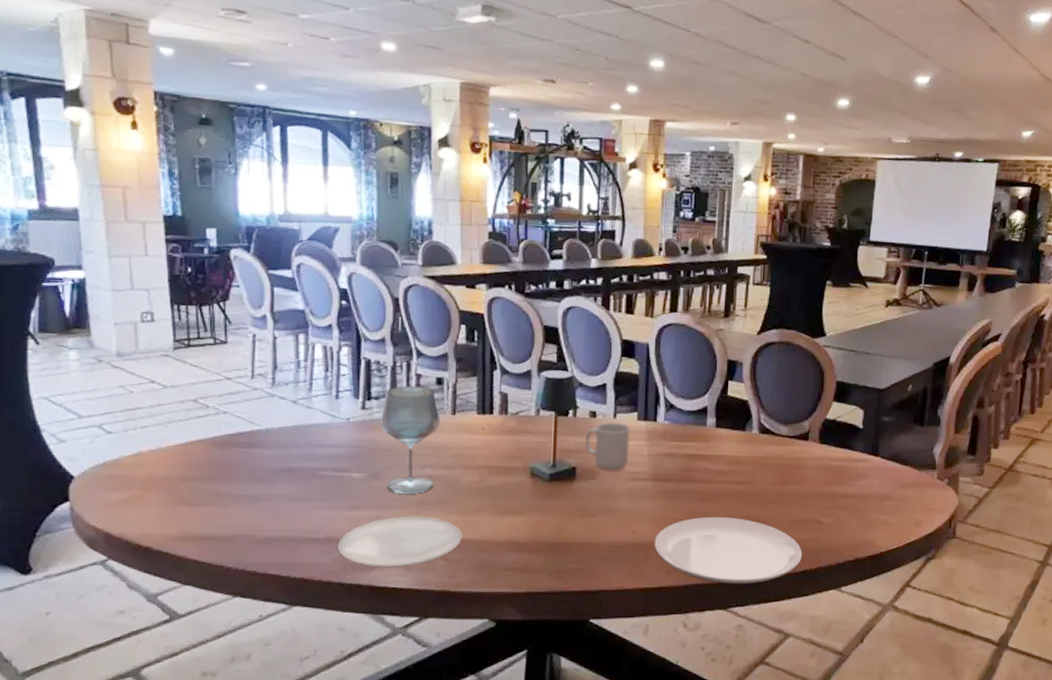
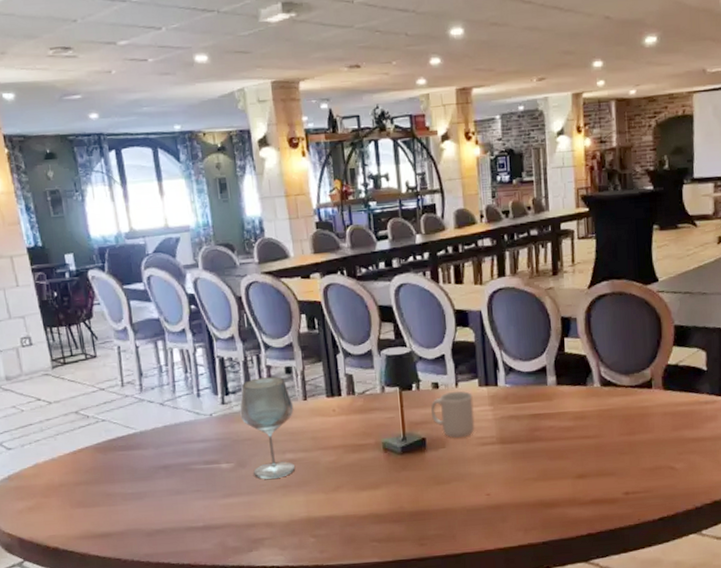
plate: present [338,516,462,568] -> none [217,498,328,549]
plate: present [654,517,802,585] -> none [509,471,658,538]

